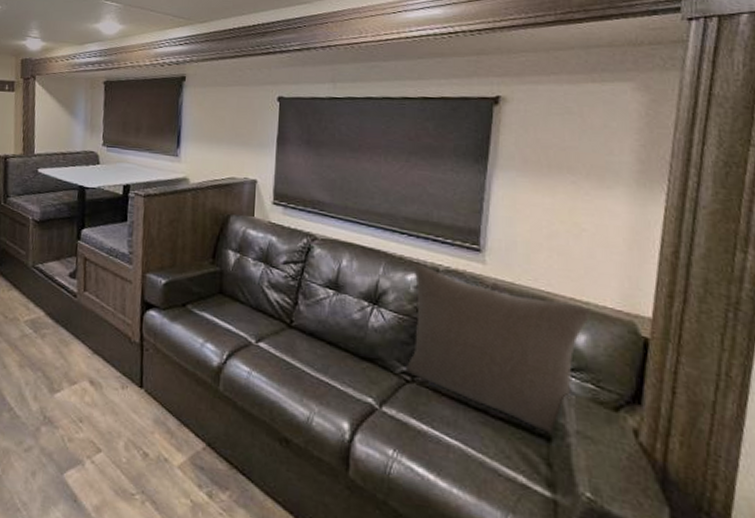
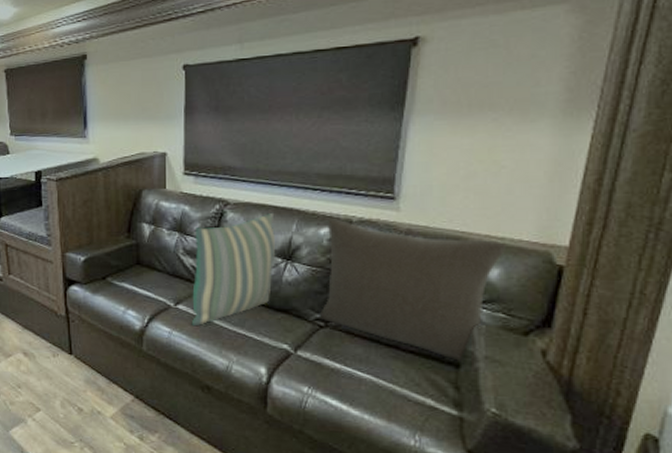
pillow: none [272,252,362,369] -> present [191,212,275,327]

